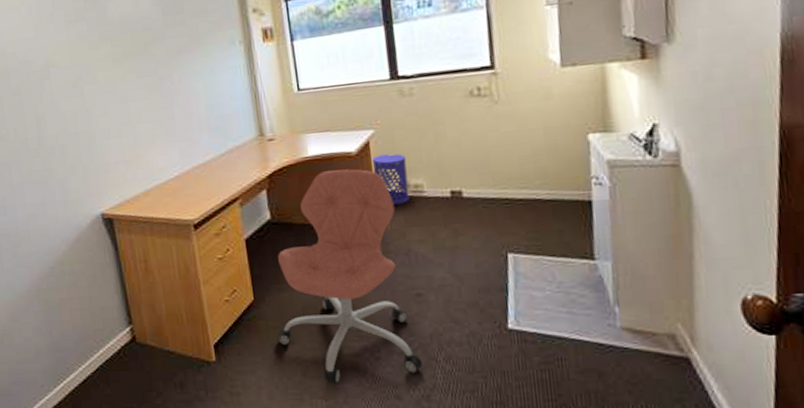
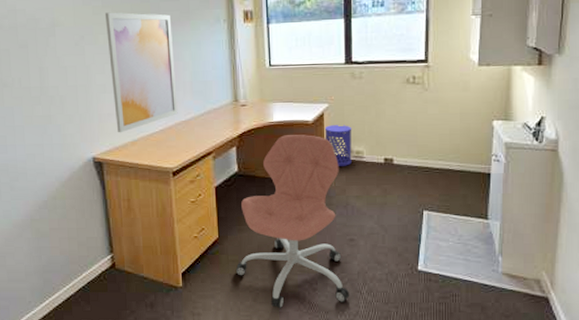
wall art: none [103,41,195,184] -> present [104,12,178,133]

